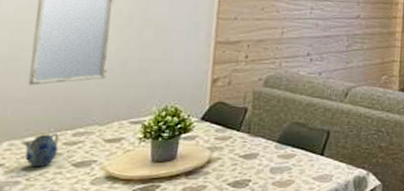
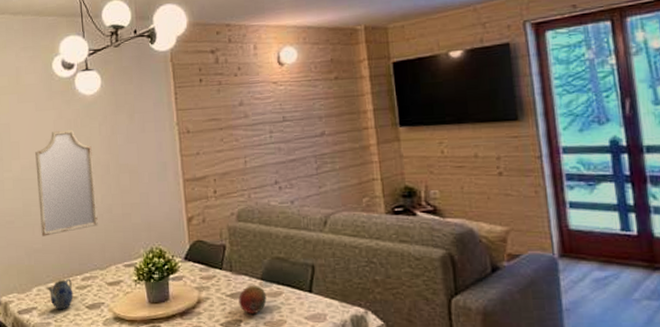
fruit: none [251,147,280,175] -> present [238,285,267,315]

